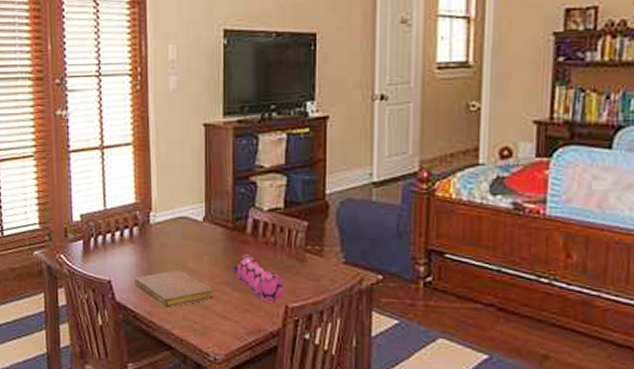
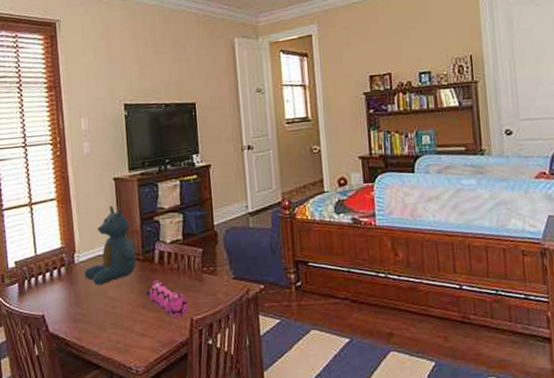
notebook: present [134,270,214,308] -> none [64,299,132,333]
teddy bear: none [160,157,225,253] -> present [84,205,137,285]

